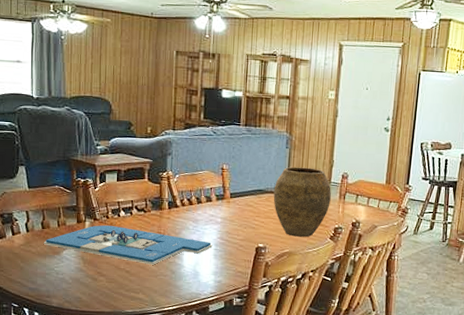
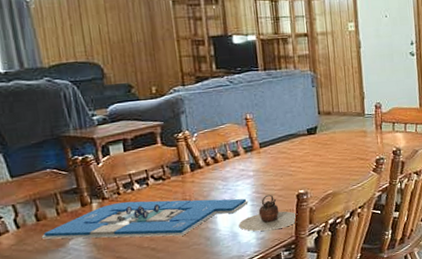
teapot: none [201,242,254,276] -> present [238,194,298,232]
vase: present [273,167,331,237] -> none [306,103,368,176]

